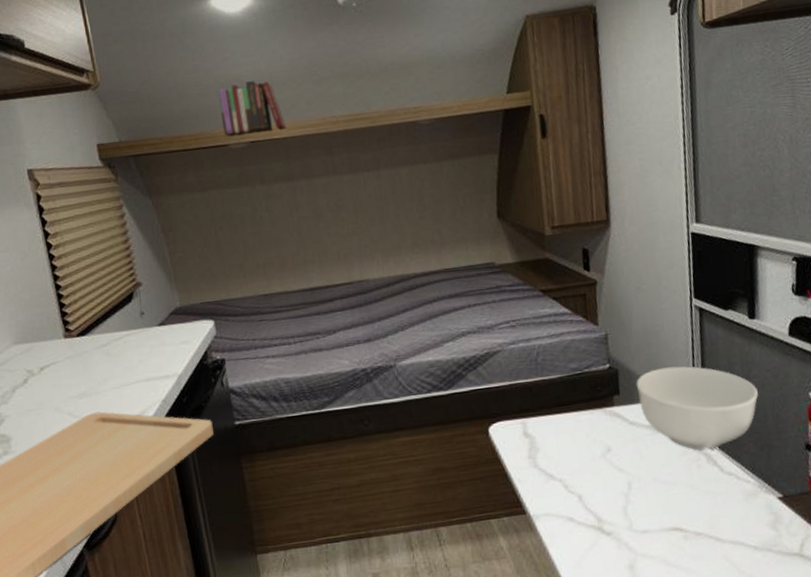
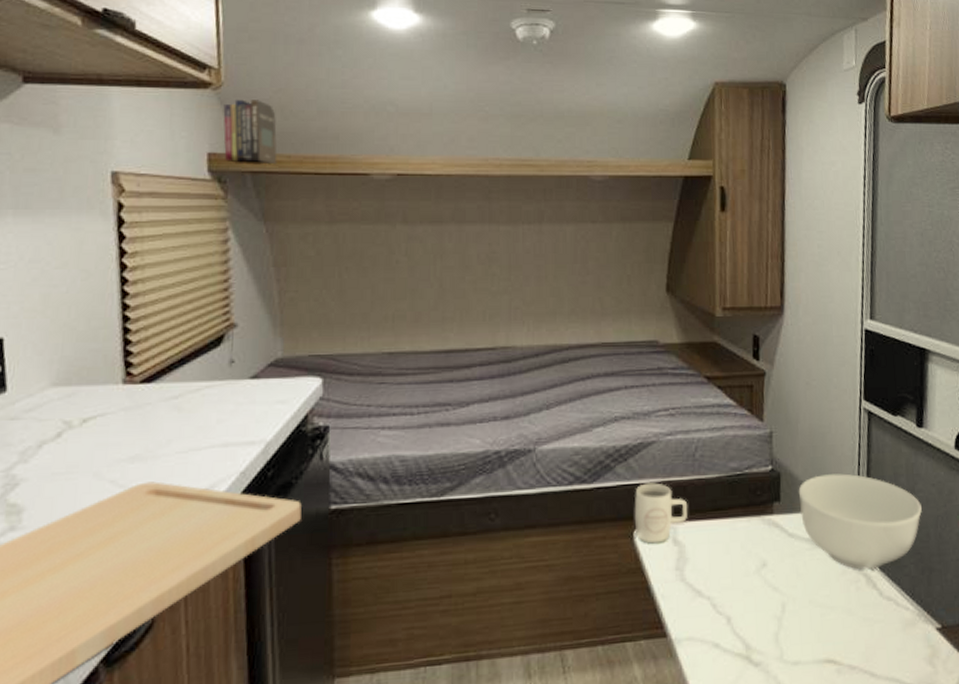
books: none [102,93,152,151] -> present [223,99,277,165]
books: present [217,81,287,137] -> none [365,107,442,166]
mug: none [486,386,535,438] -> present [634,482,688,544]

